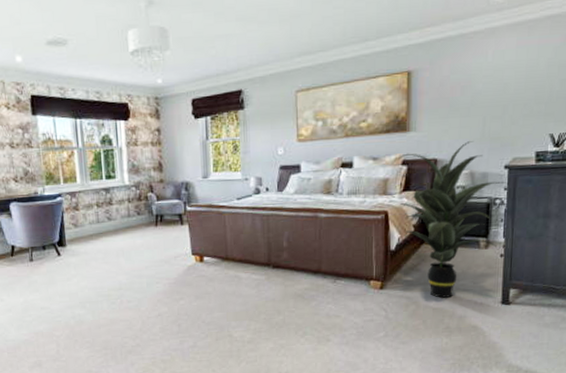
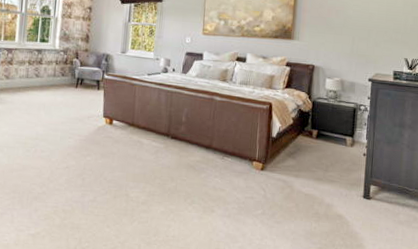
indoor plant: present [398,141,507,298] -> none [282,54,371,186]

